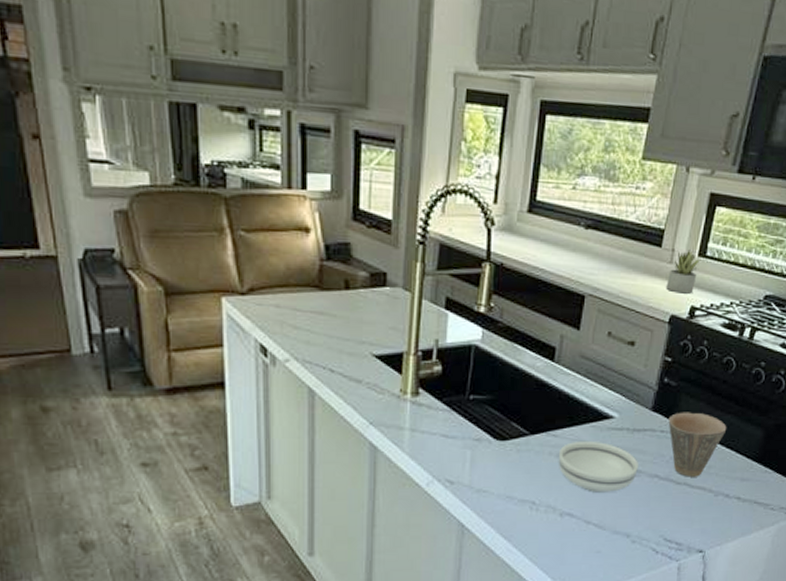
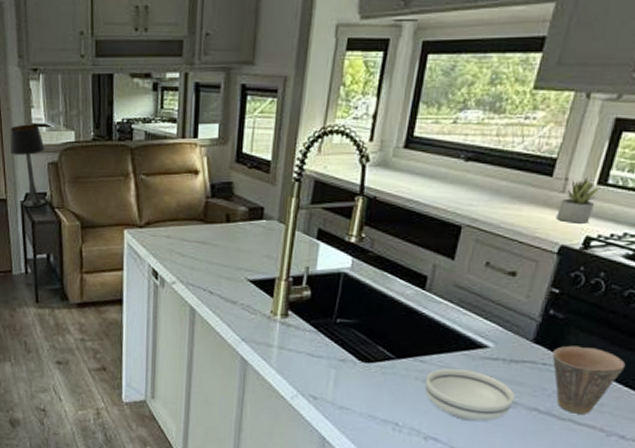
table lamp: none [56,158,115,268] -> present [10,124,46,208]

